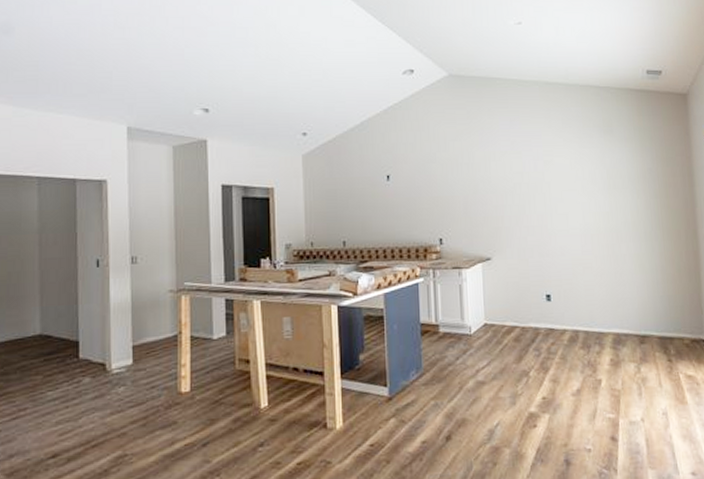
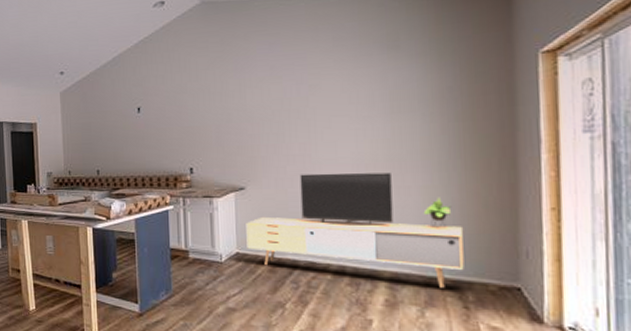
media console: none [492,242,667,345] -> present [246,172,464,288]

